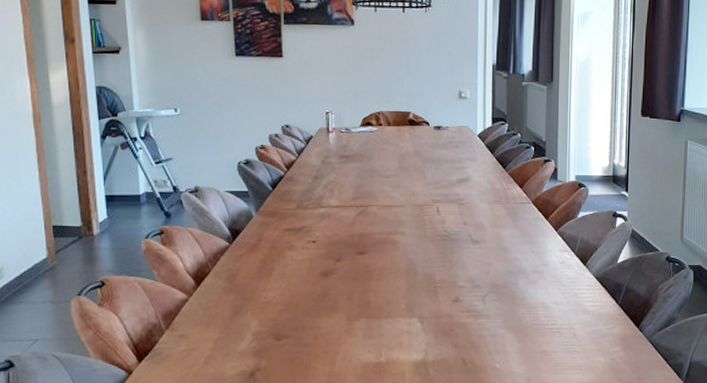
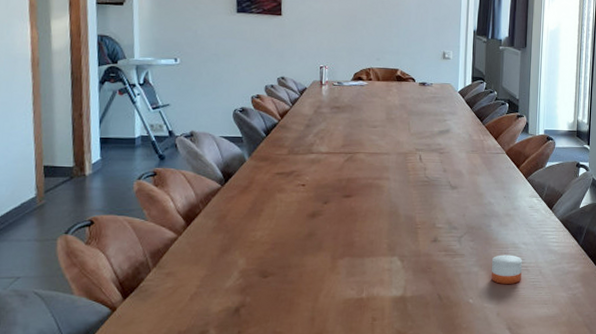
candle: none [520,315,553,349] -> present [491,255,522,285]

